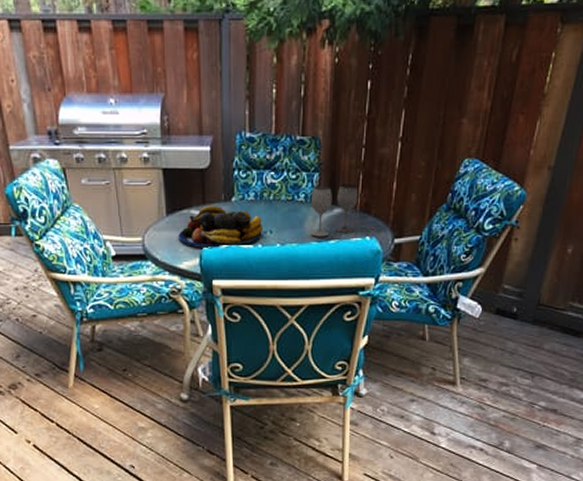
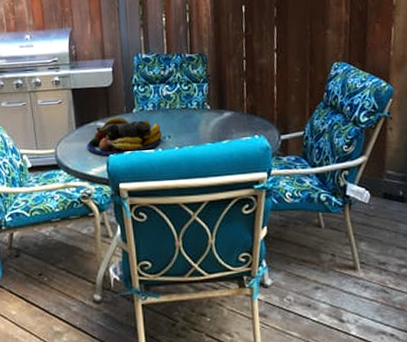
wineglass: present [310,184,359,237] -> none [202,90,245,139]

